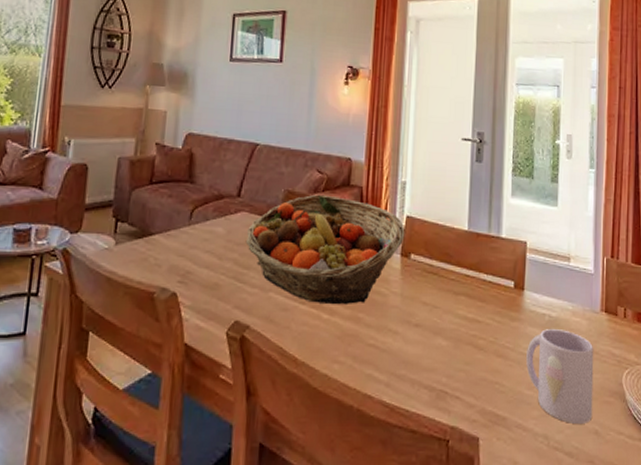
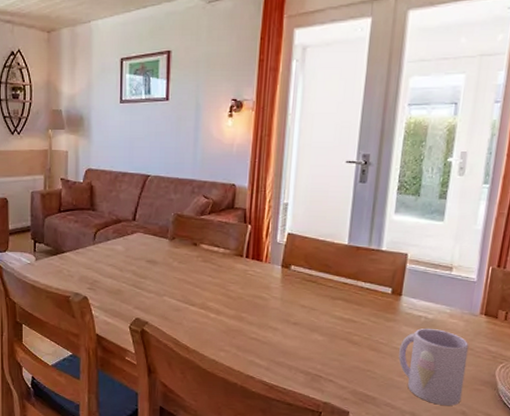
fruit basket: present [245,194,405,305] -> none [141,216,286,307]

